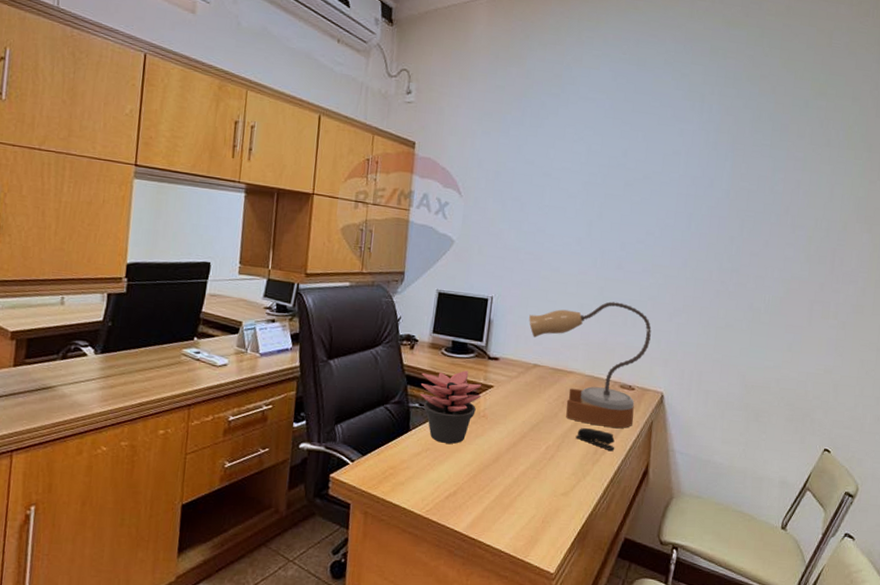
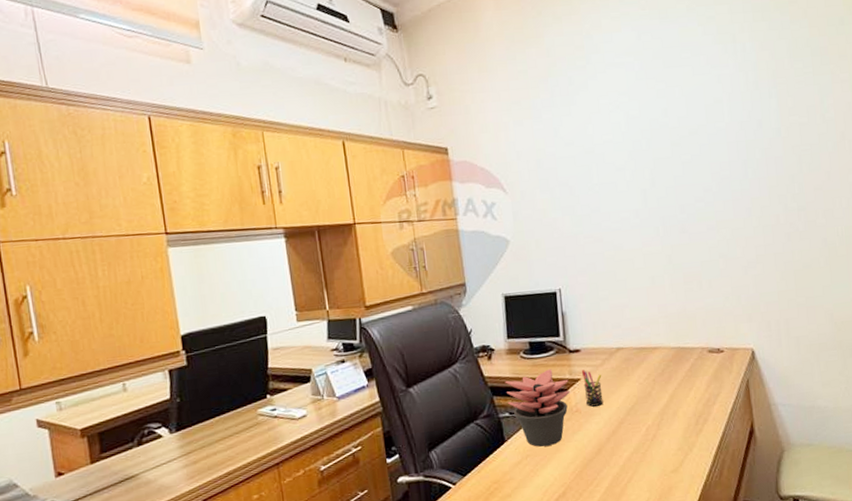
pen holder: none [494,378,515,416] -> present [581,370,604,407]
table lamp: present [529,301,652,428] -> none [602,266,730,396]
stapler: present [575,428,615,451] -> none [673,399,716,418]

